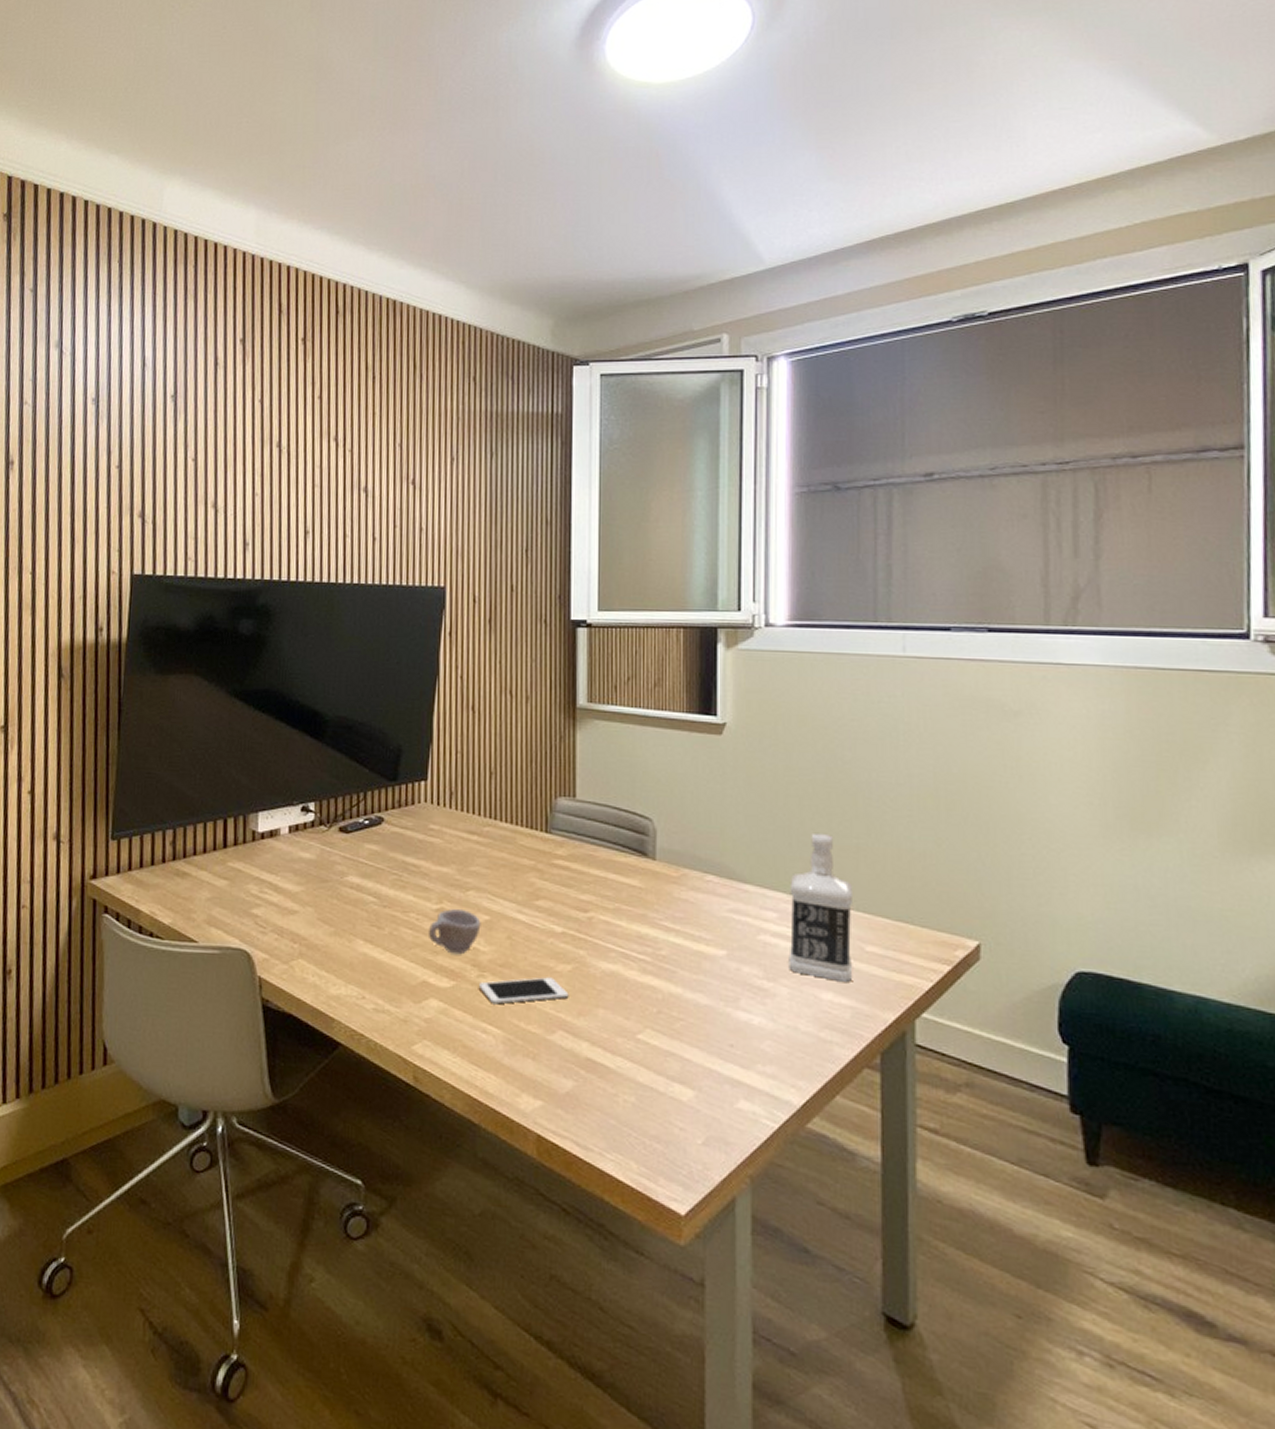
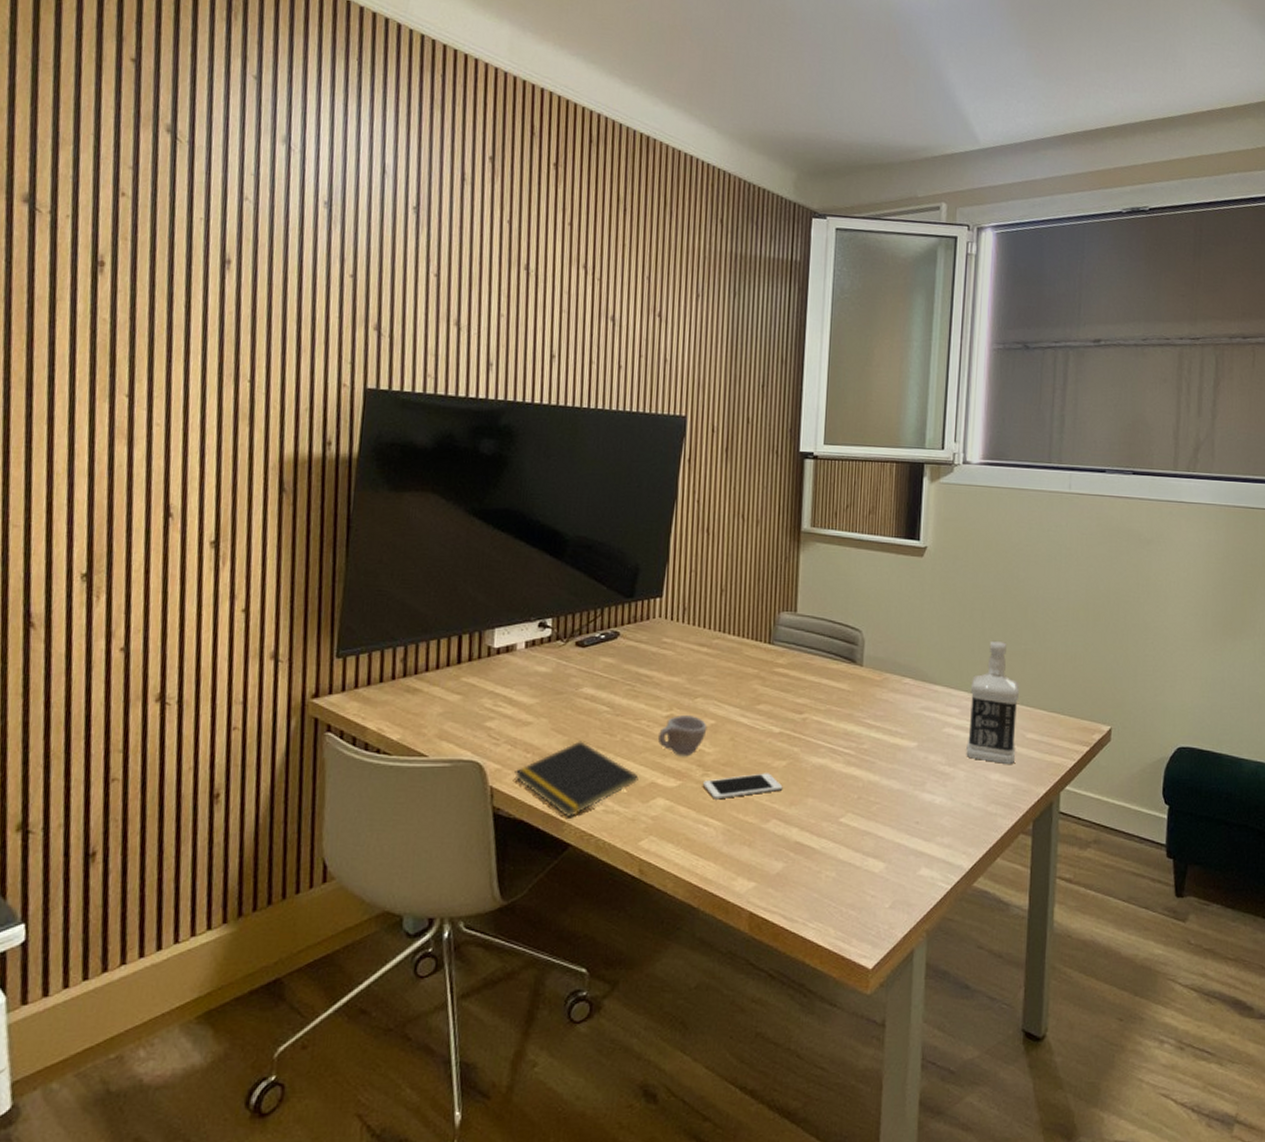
notepad: none [282,932,409,1015] -> present [515,741,639,818]

